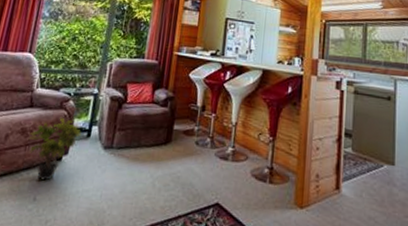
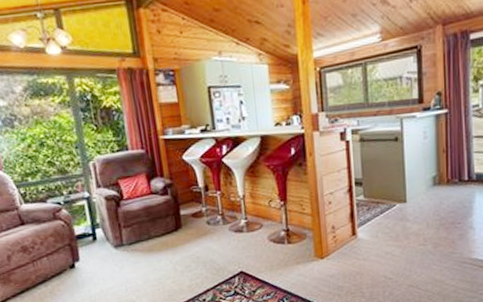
potted plant: present [28,117,82,181] -> none [32,227,87,289]

